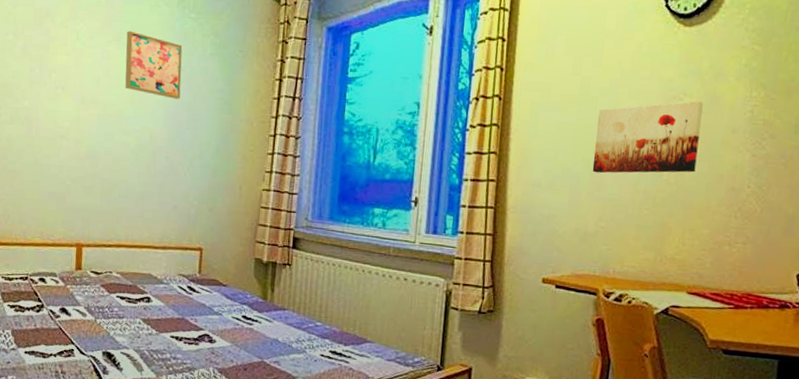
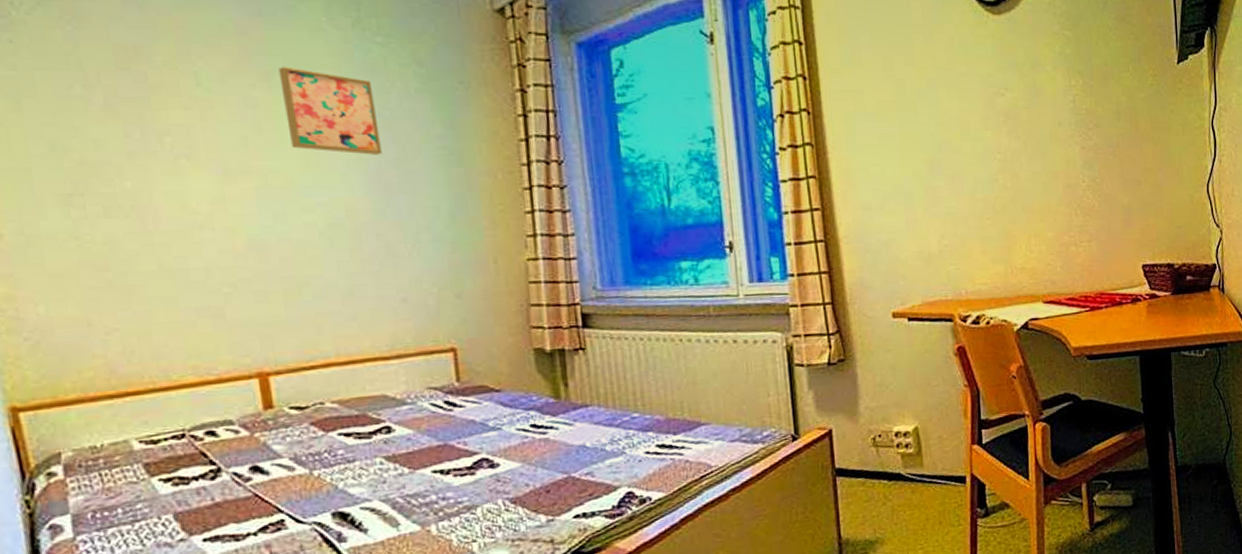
wall art: present [592,100,703,174] -> none [920,94,1030,186]

